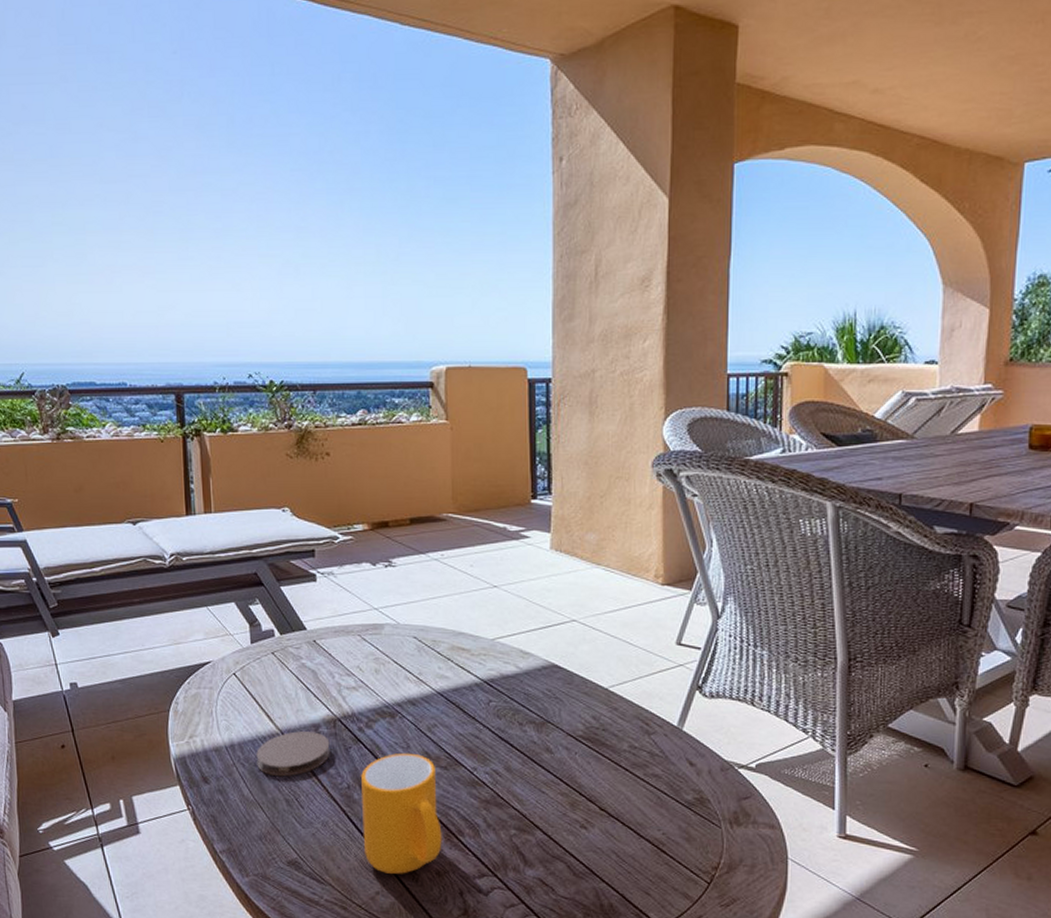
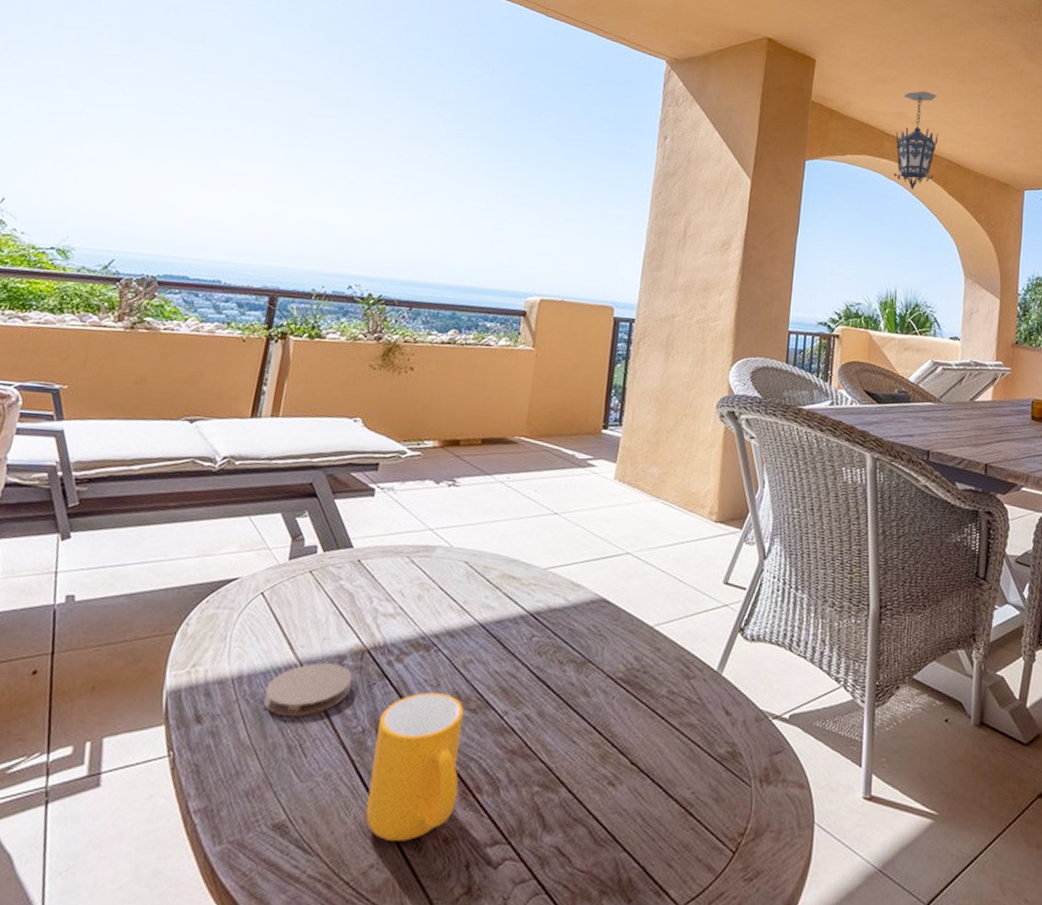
hanging lantern: none [848,45,906,183] -> present [894,91,939,190]

